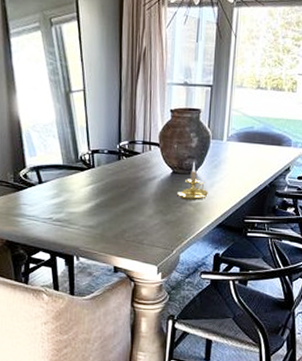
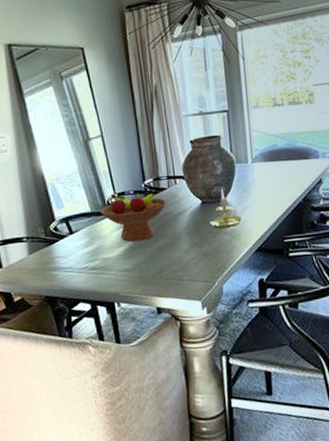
fruit bowl: none [71,150,139,200] -> present [100,193,168,242]

